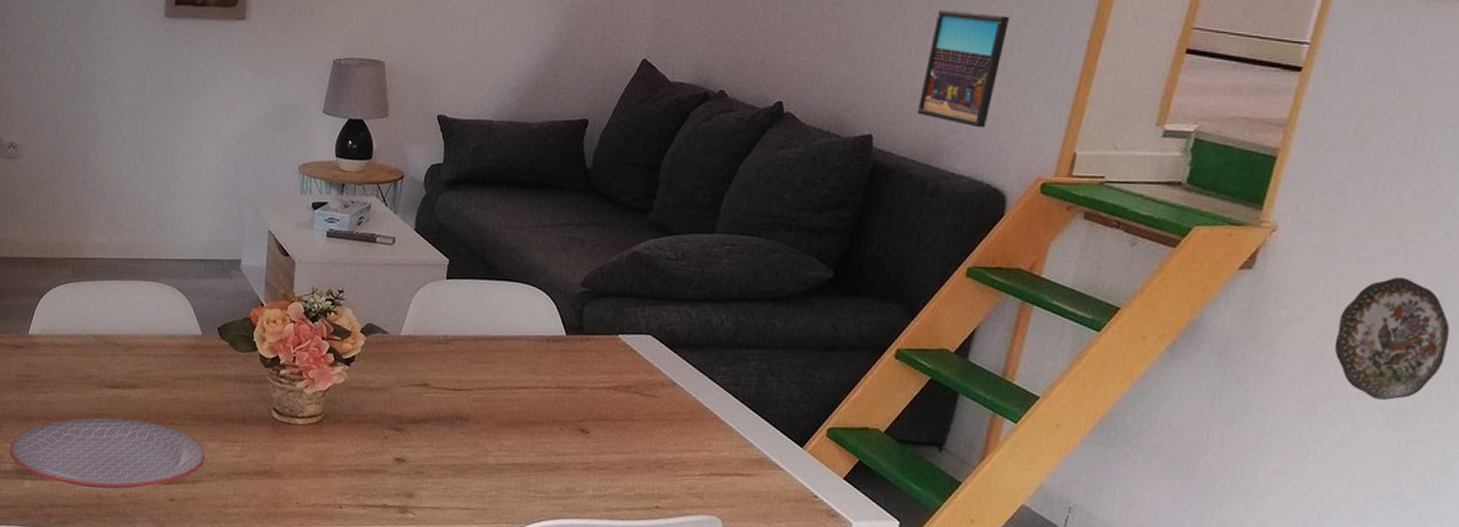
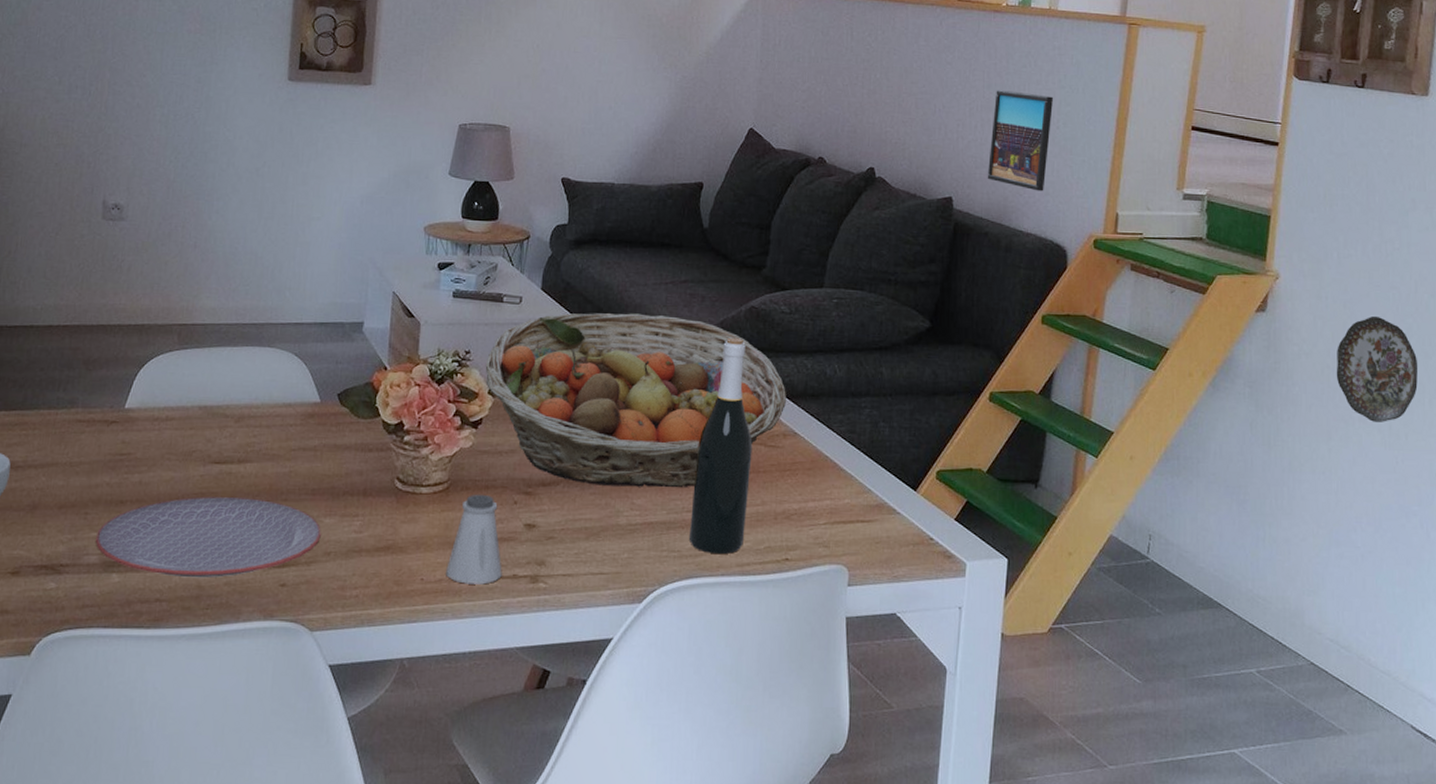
saltshaker: none [319,427,373,511] -> present [446,494,502,585]
fruit basket: none [358,255,668,432] -> present [485,312,787,488]
wine bottle: none [558,283,628,499] -> present [690,337,753,555]

